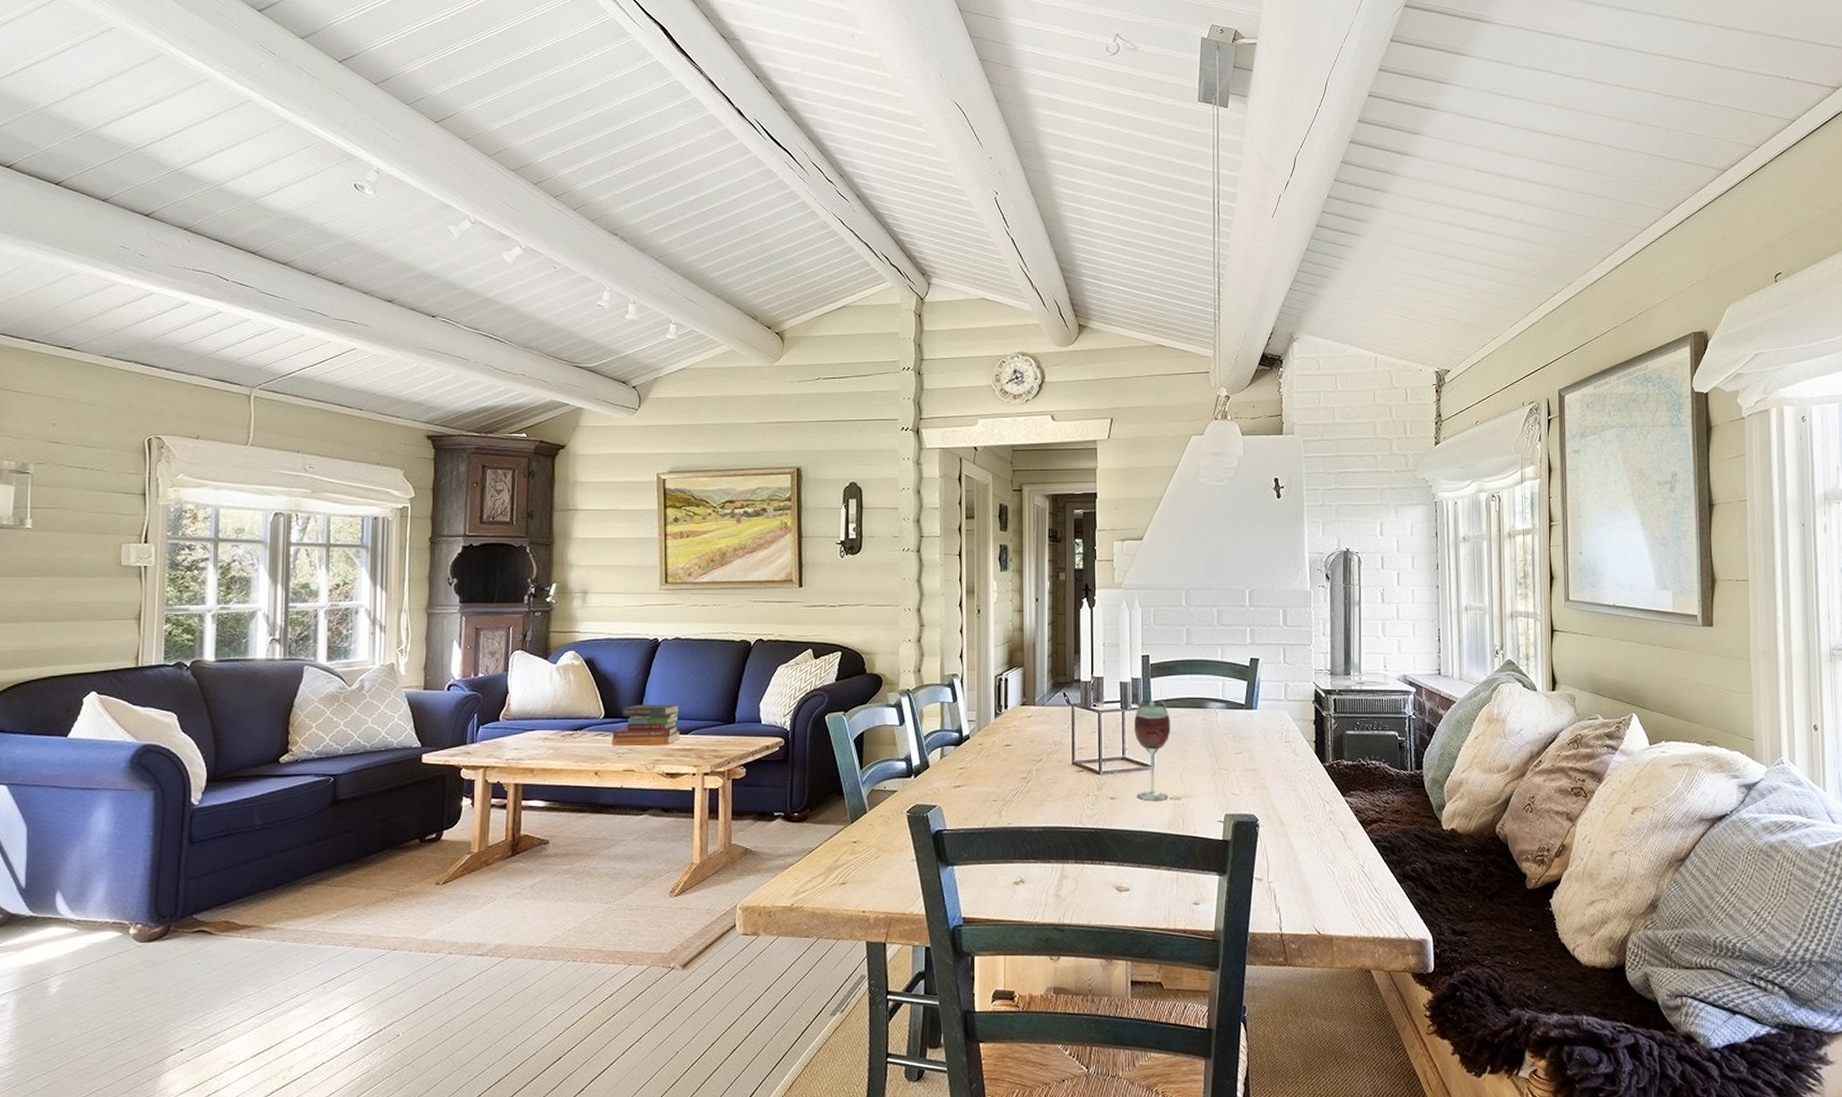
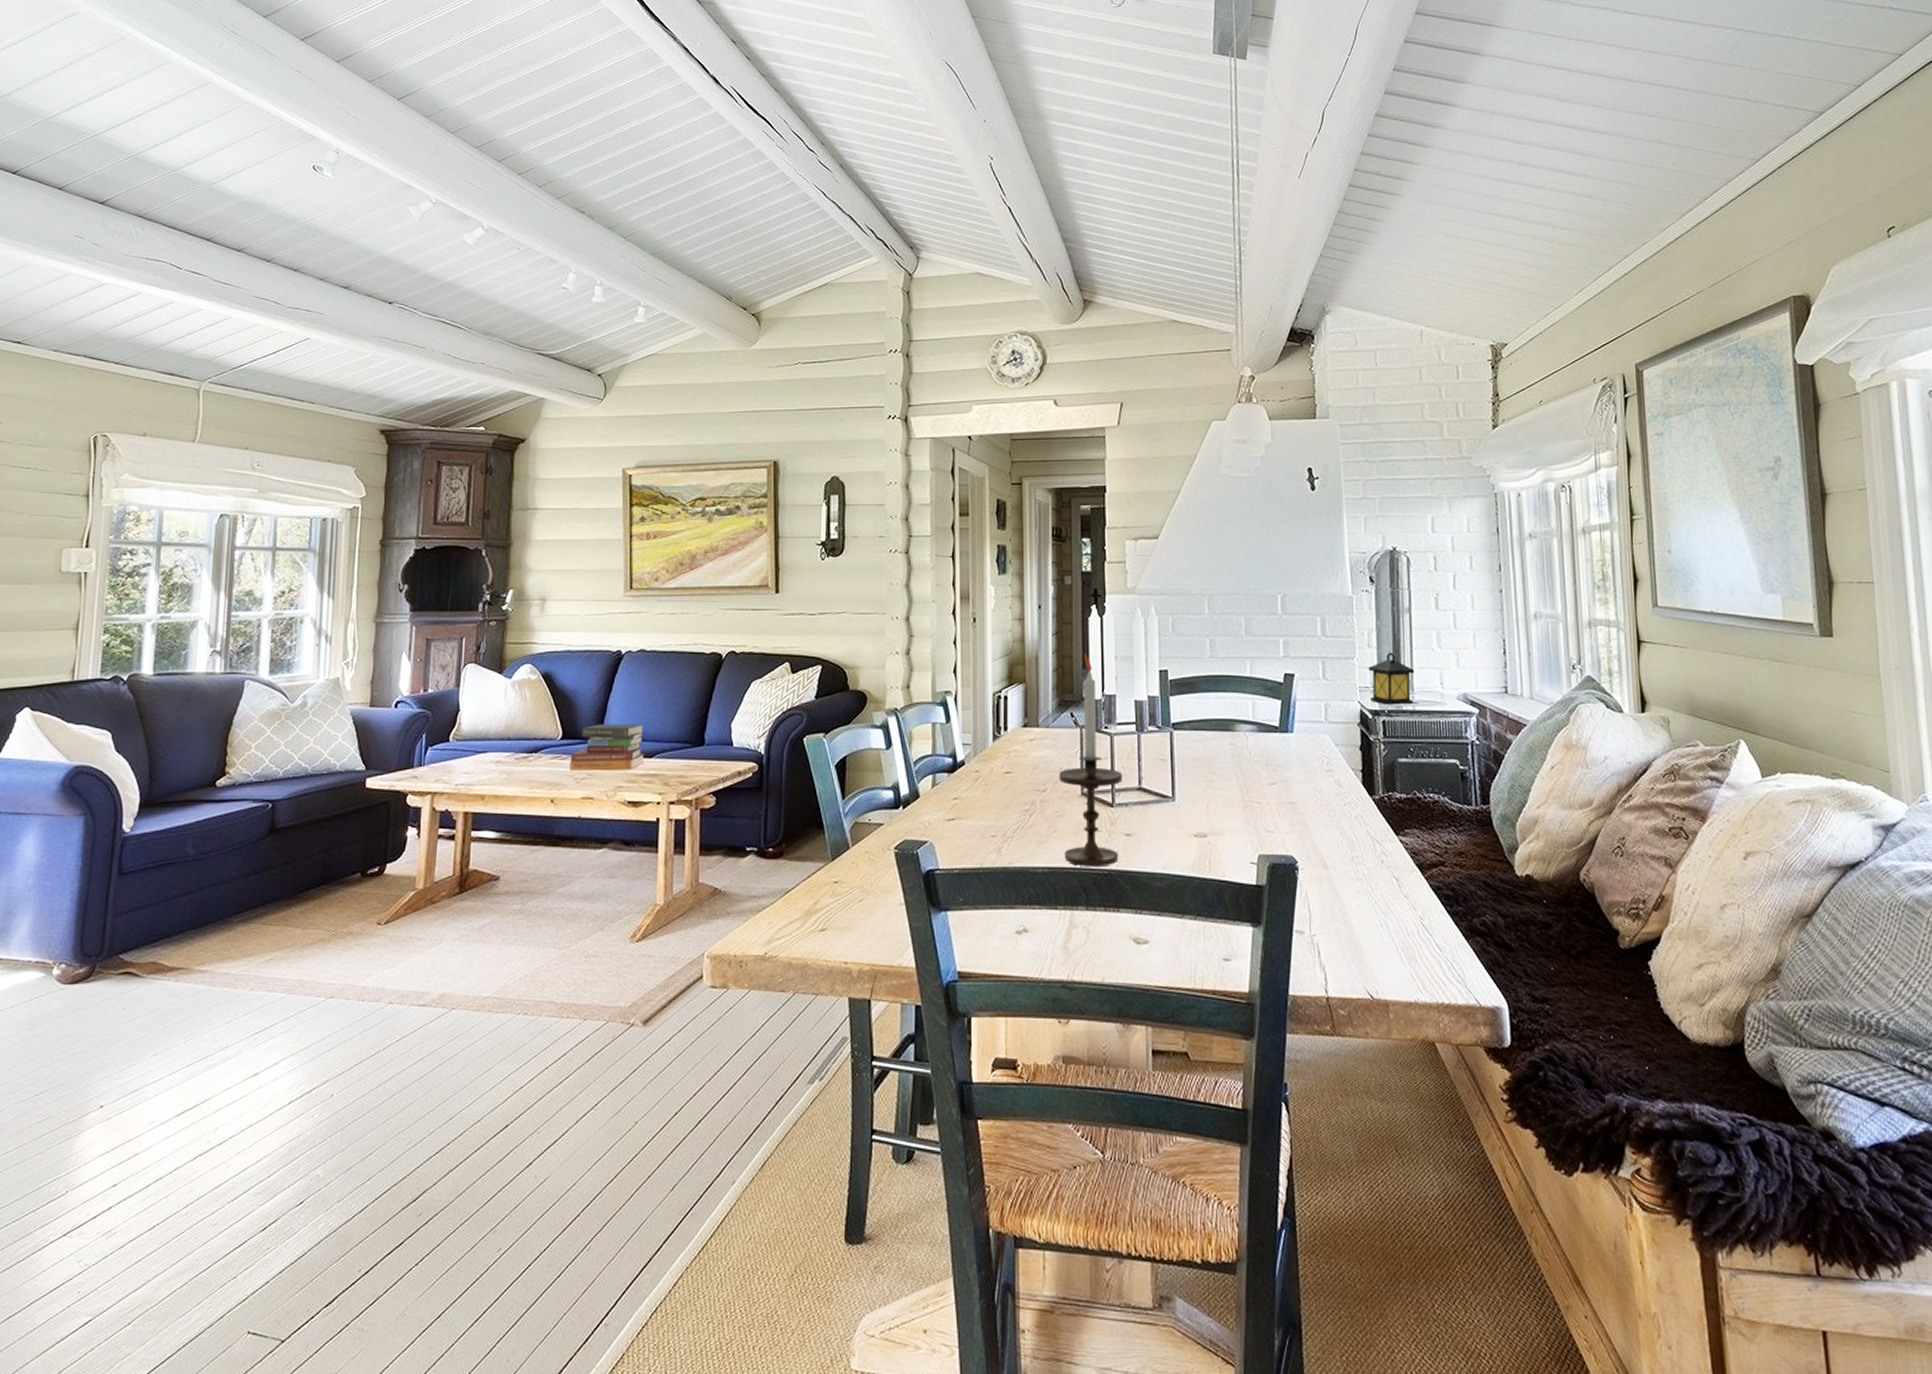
candlestick: none [1052,642,1109,827] -> present [1058,654,1123,867]
wineglass: present [1133,700,1171,801] -> none [1151,721,1194,838]
lantern: none [1322,639,1363,685] -> present [1368,652,1415,705]

